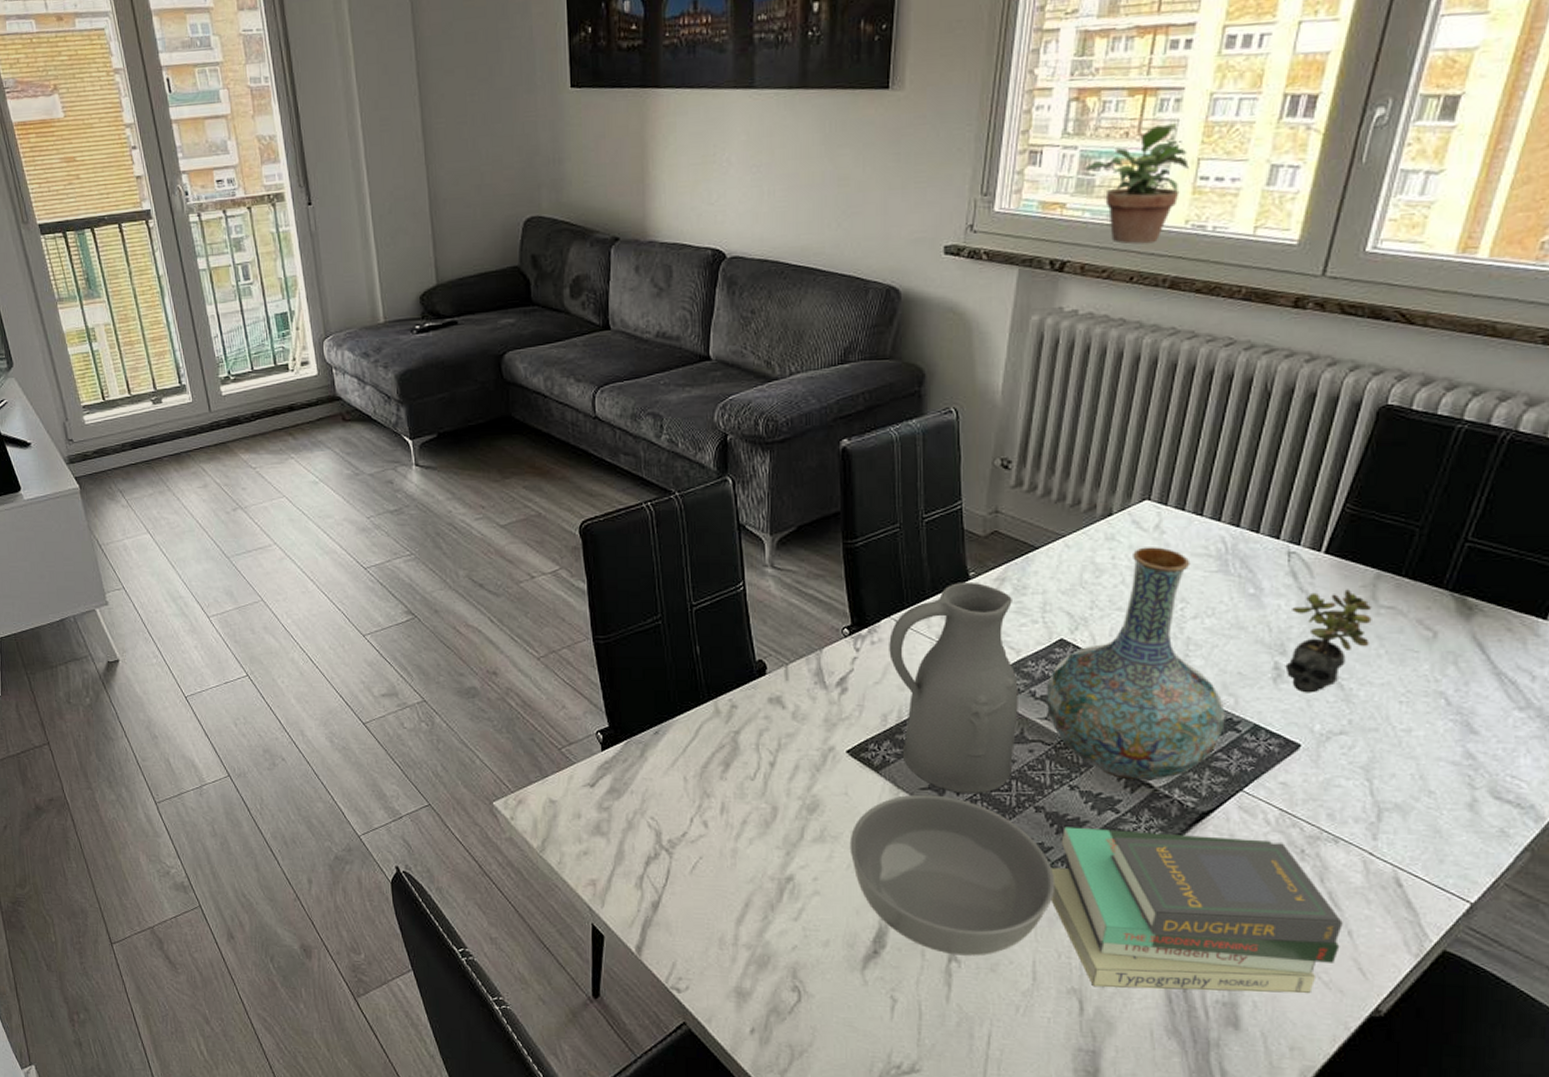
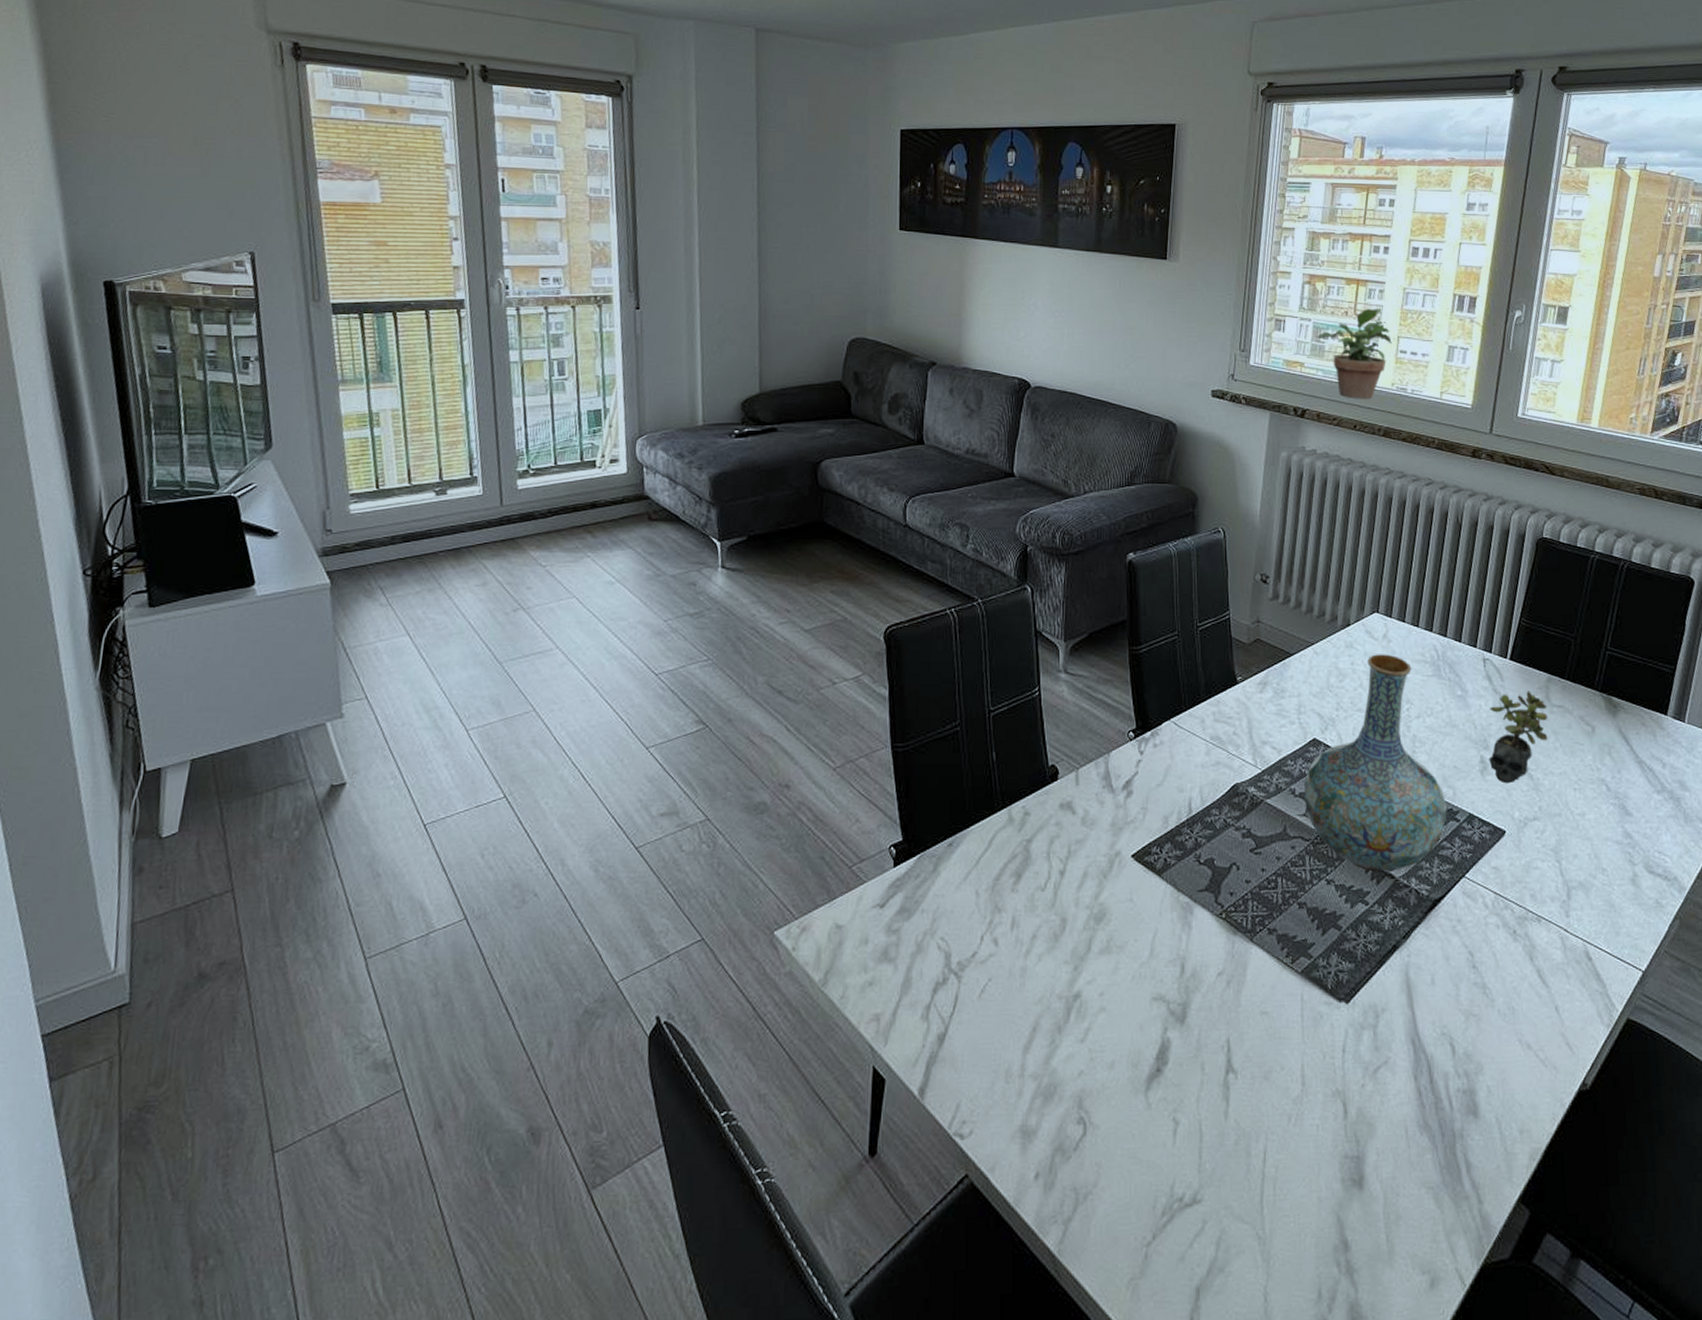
bowl: present [849,794,1055,956] -> none [1134,896,1318,1066]
ceramic pitcher: present [889,581,1018,795] -> none [1169,686,1281,894]
books: present [1050,826,1343,993] -> none [1314,921,1551,1087]

